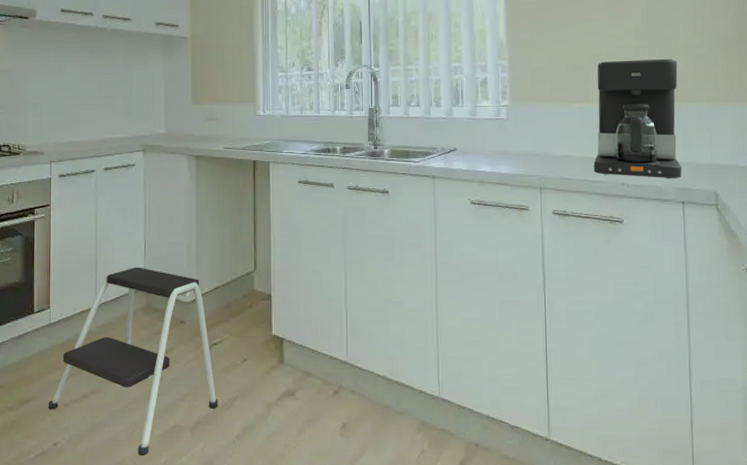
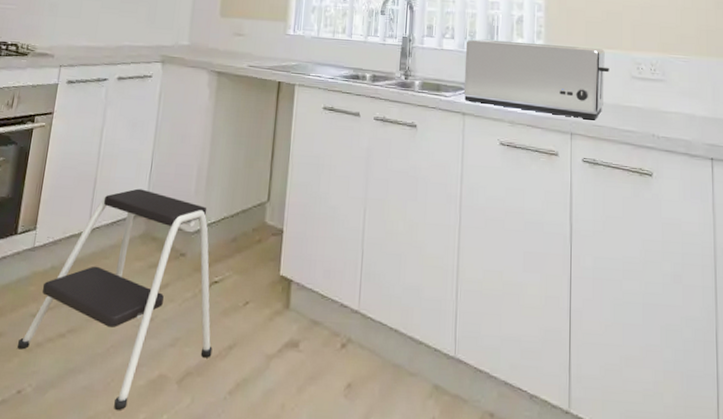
toaster: none [431,103,577,174] -> present [463,39,609,120]
coffee maker: present [593,58,682,179] -> none [625,9,711,134]

